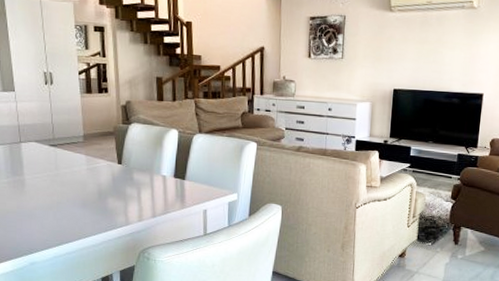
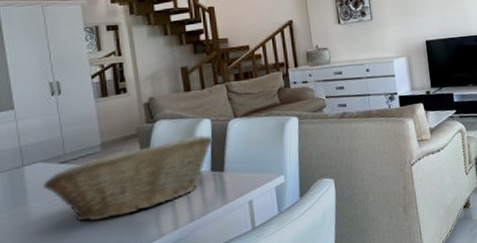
fruit basket: none [36,142,179,201] -> present [43,135,213,222]

